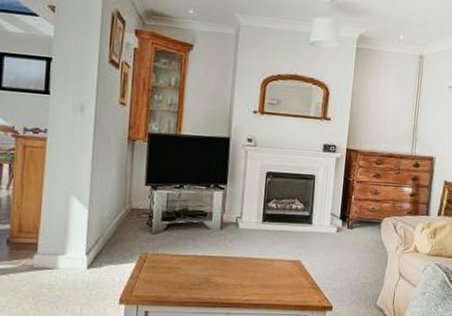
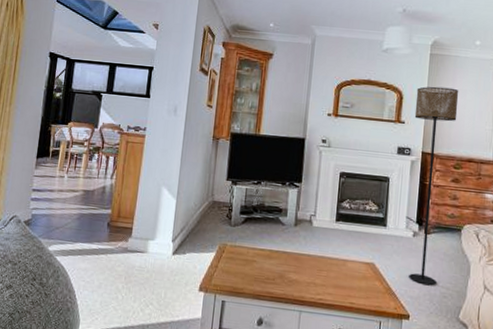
floor lamp: none [332,82,383,277] -> present [409,86,459,286]

